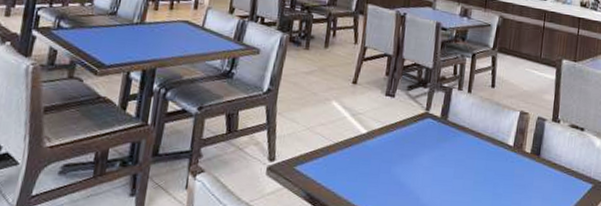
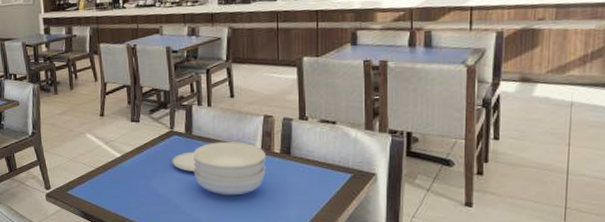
plate: none [421,138,447,162] -> present [172,151,195,172]
bowl: none [442,131,518,194] -> present [192,141,267,196]

